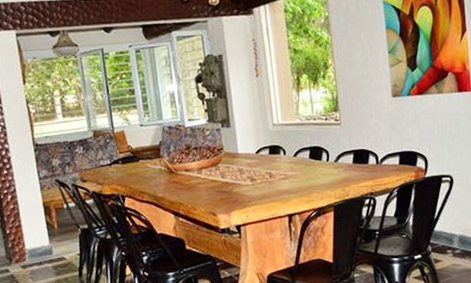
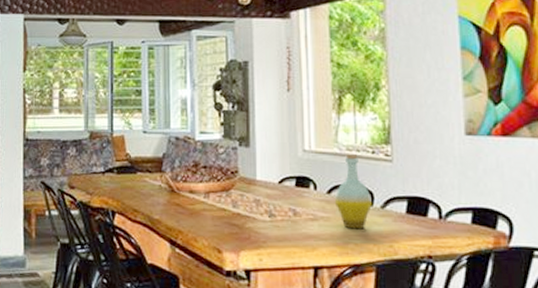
bottle: none [300,122,329,181] -> present [334,154,373,229]

